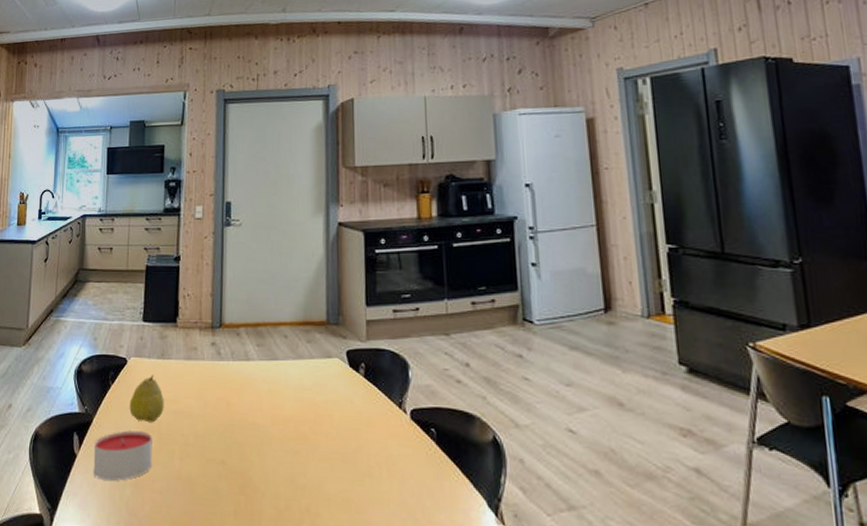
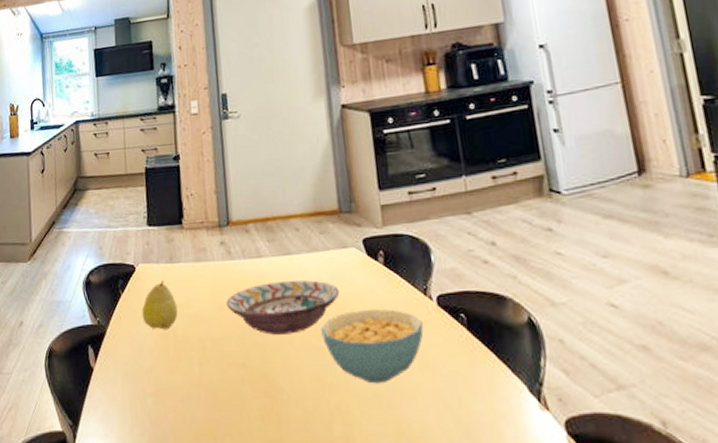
candle: present [93,431,152,481] -> none [110,339,171,392]
decorative bowl: none [212,385,320,436] -> present [226,280,340,335]
cereal bowl: none [300,418,395,489] -> present [321,309,424,384]

